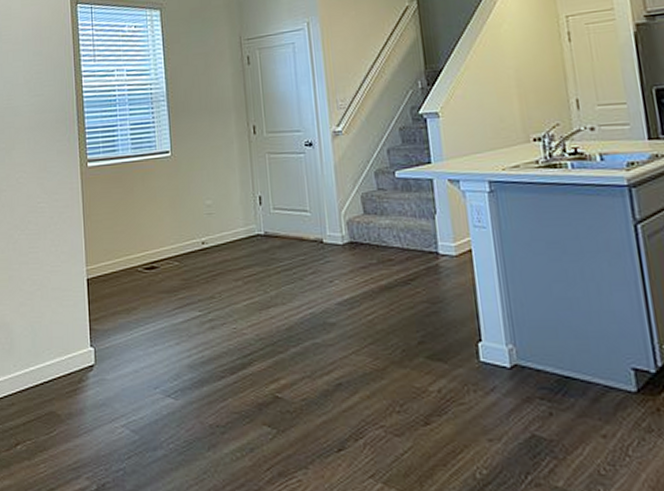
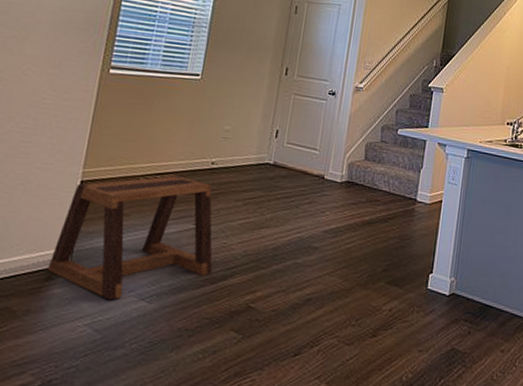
stool: none [77,261,229,399] -> present [47,175,213,300]

